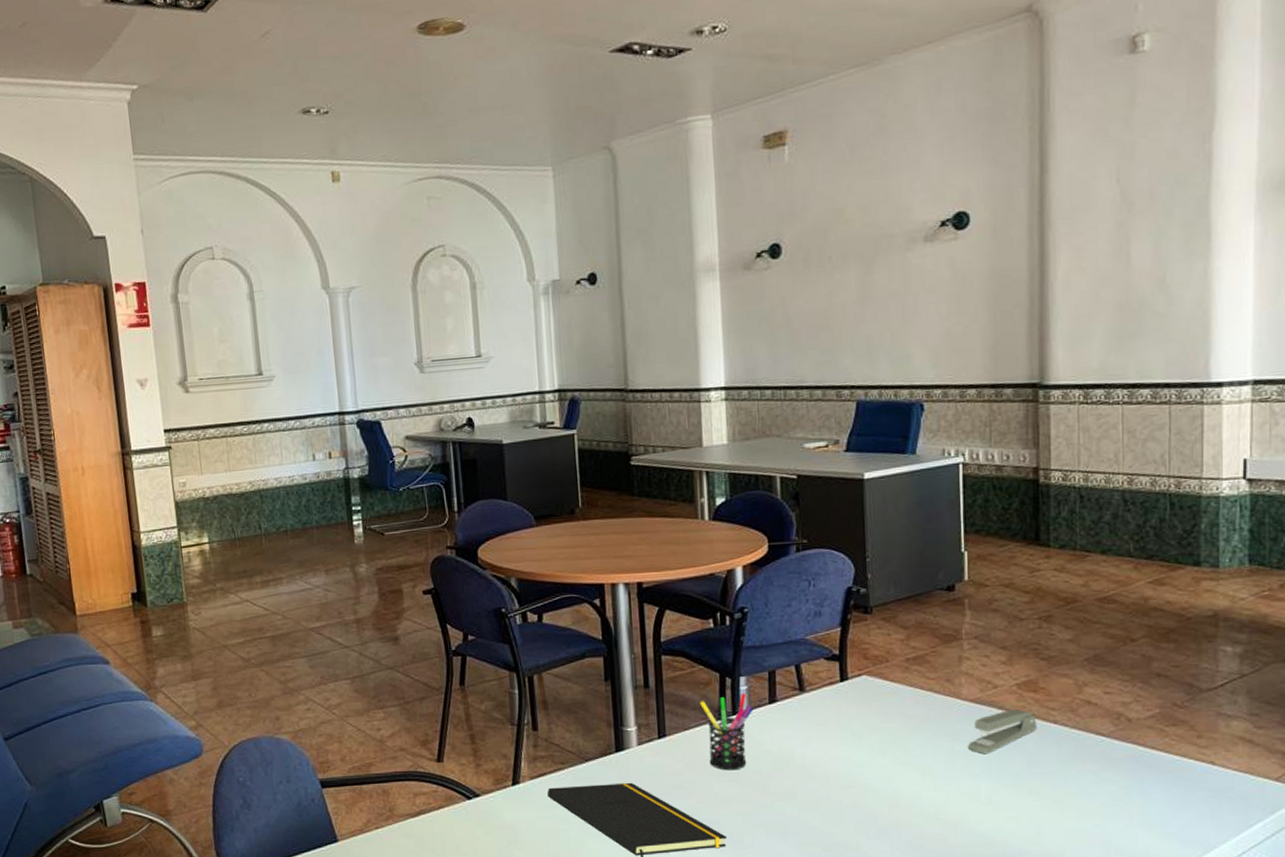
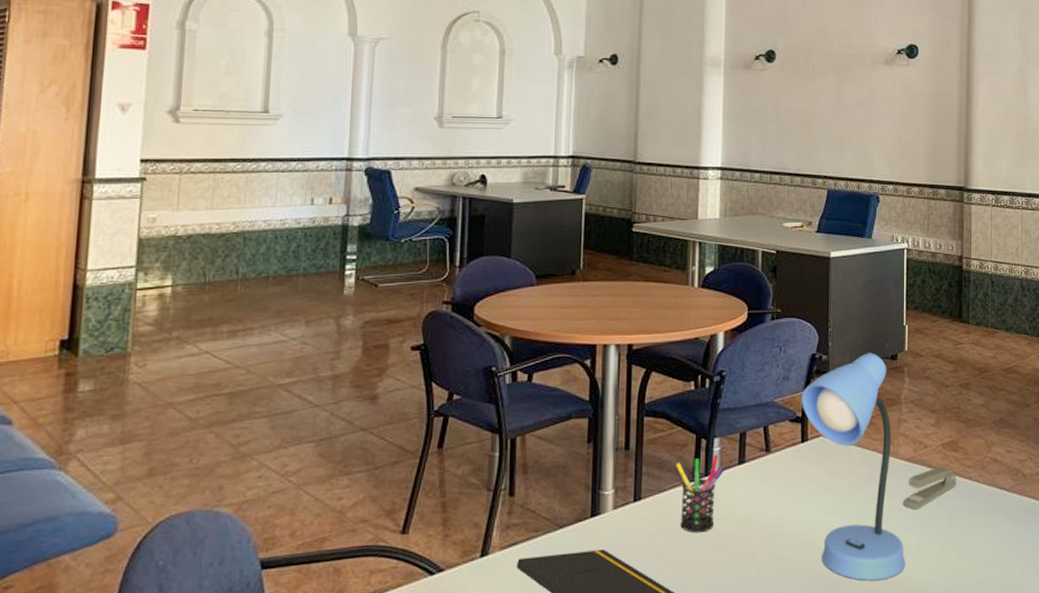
desk lamp: none [838,584,974,826] -> present [802,353,906,581]

